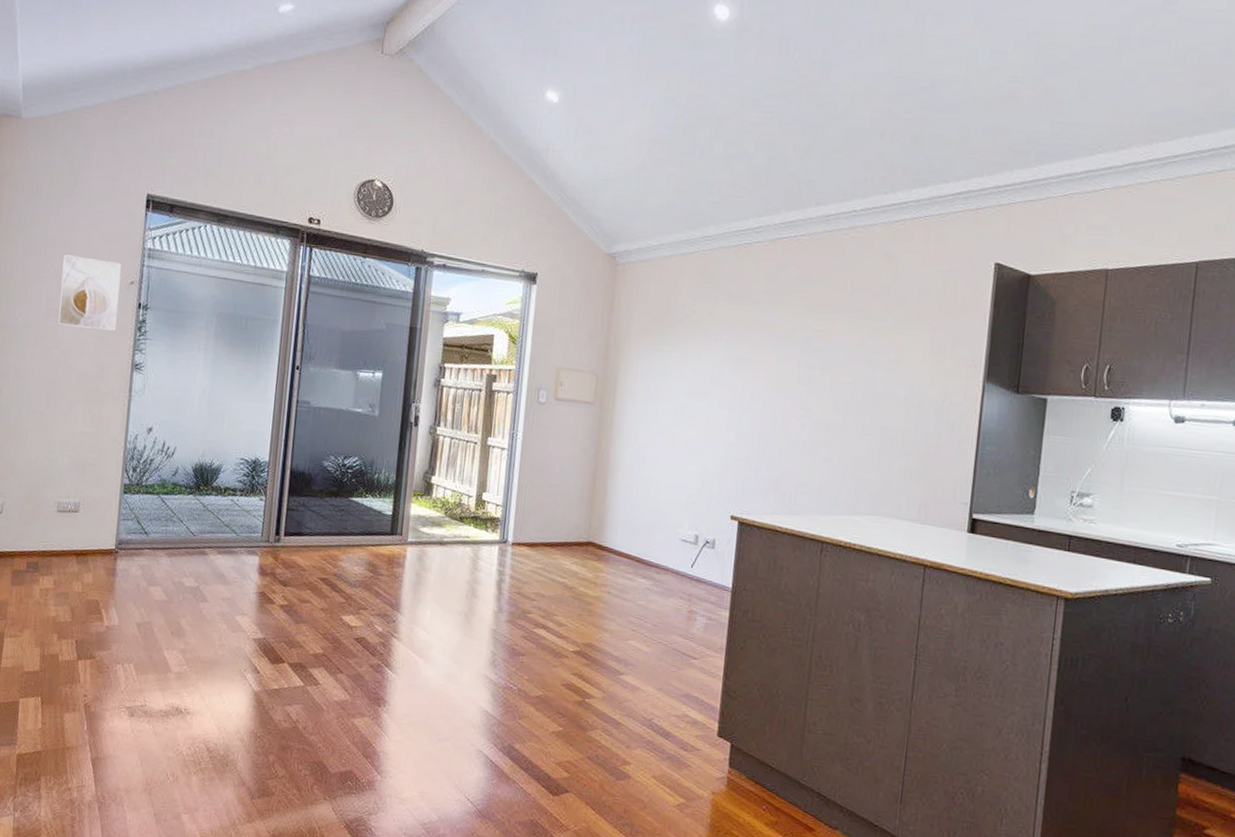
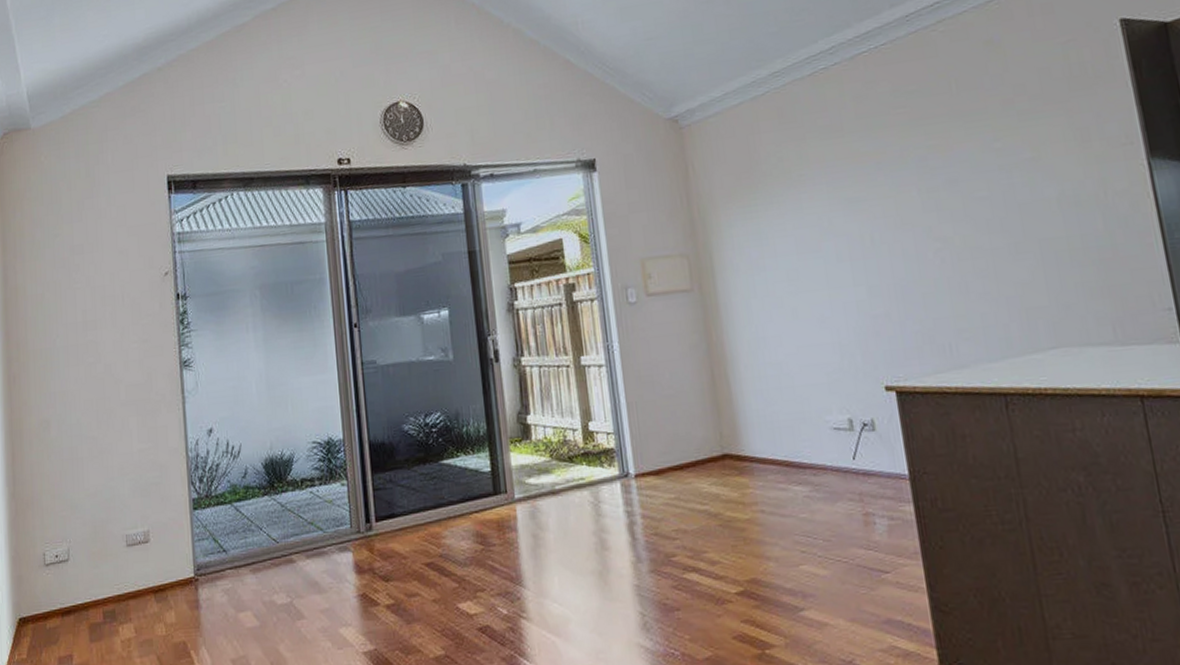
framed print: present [58,254,122,331] -> none [93,255,157,337]

